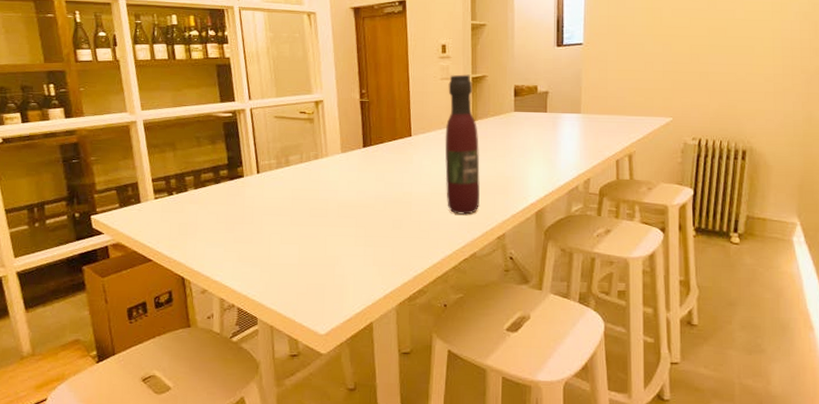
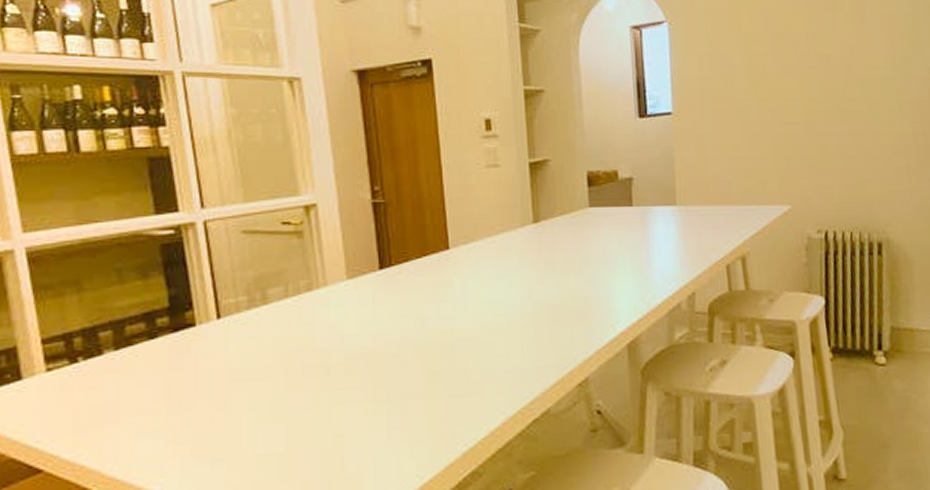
wine bottle: present [445,74,480,215] -> none [496,159,550,356]

